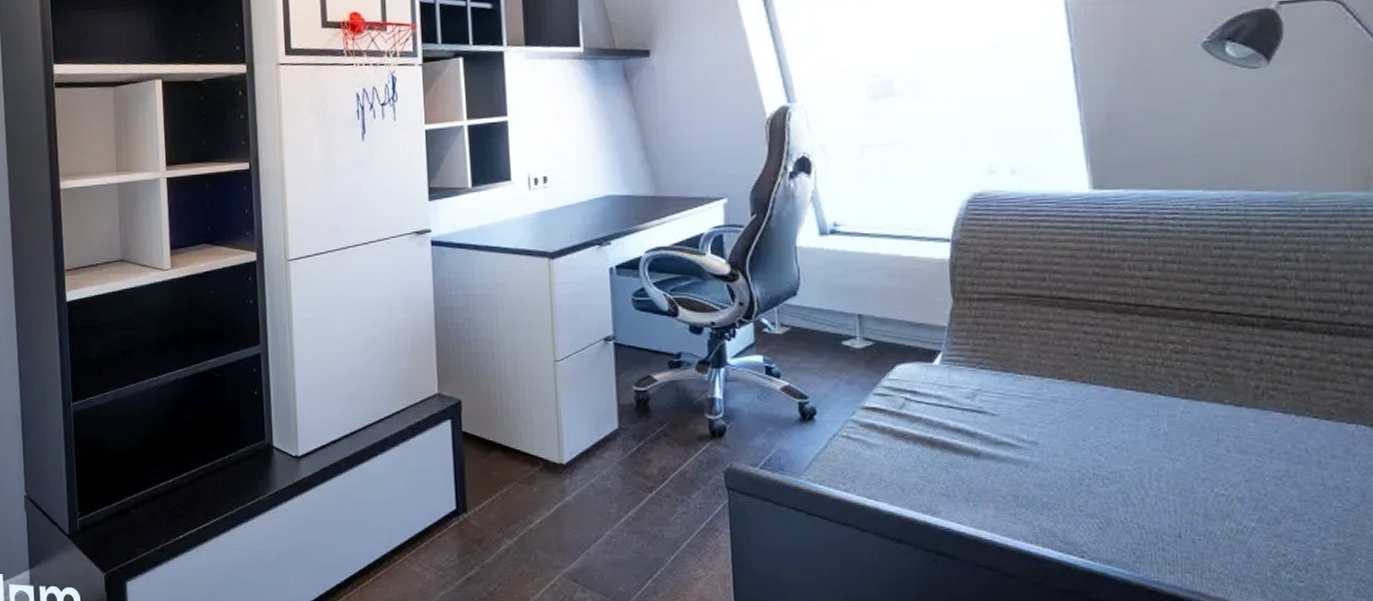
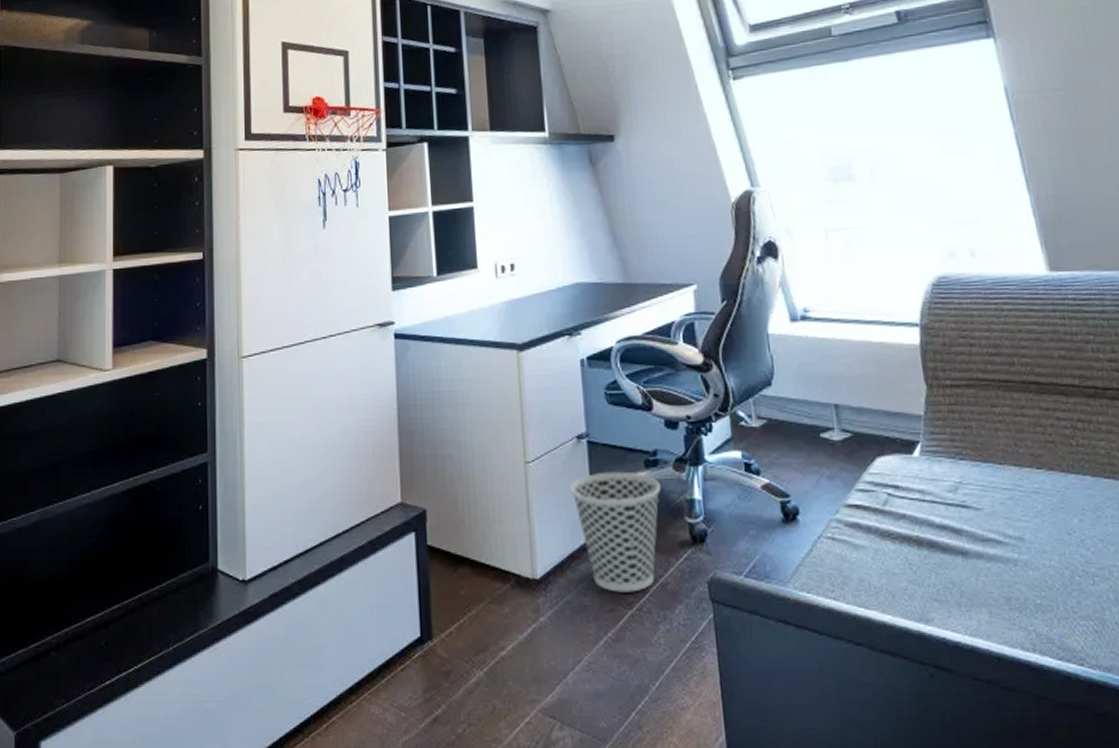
wastebasket: none [597,371,683,479] -> present [570,471,661,593]

